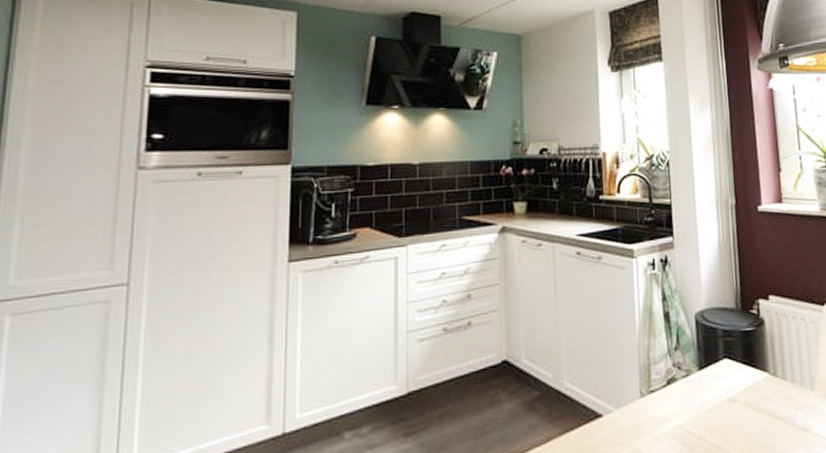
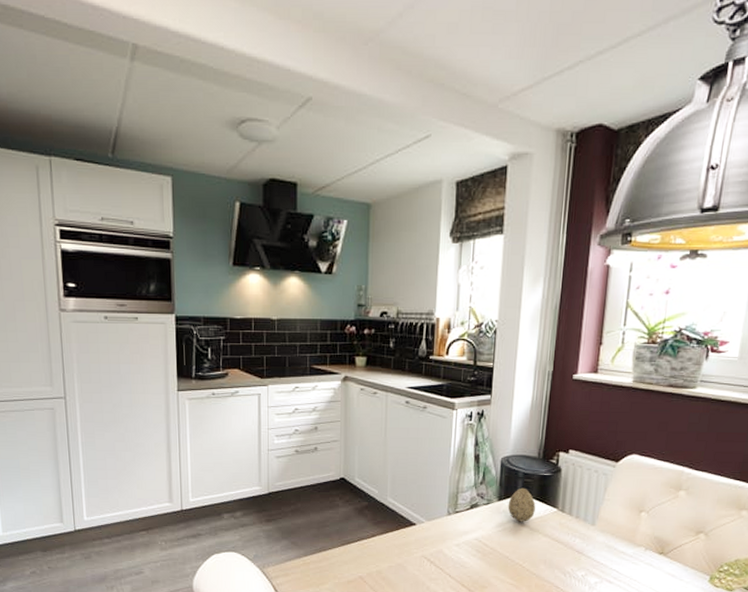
decorative egg: none [710,349,744,396] -> present [508,487,536,522]

